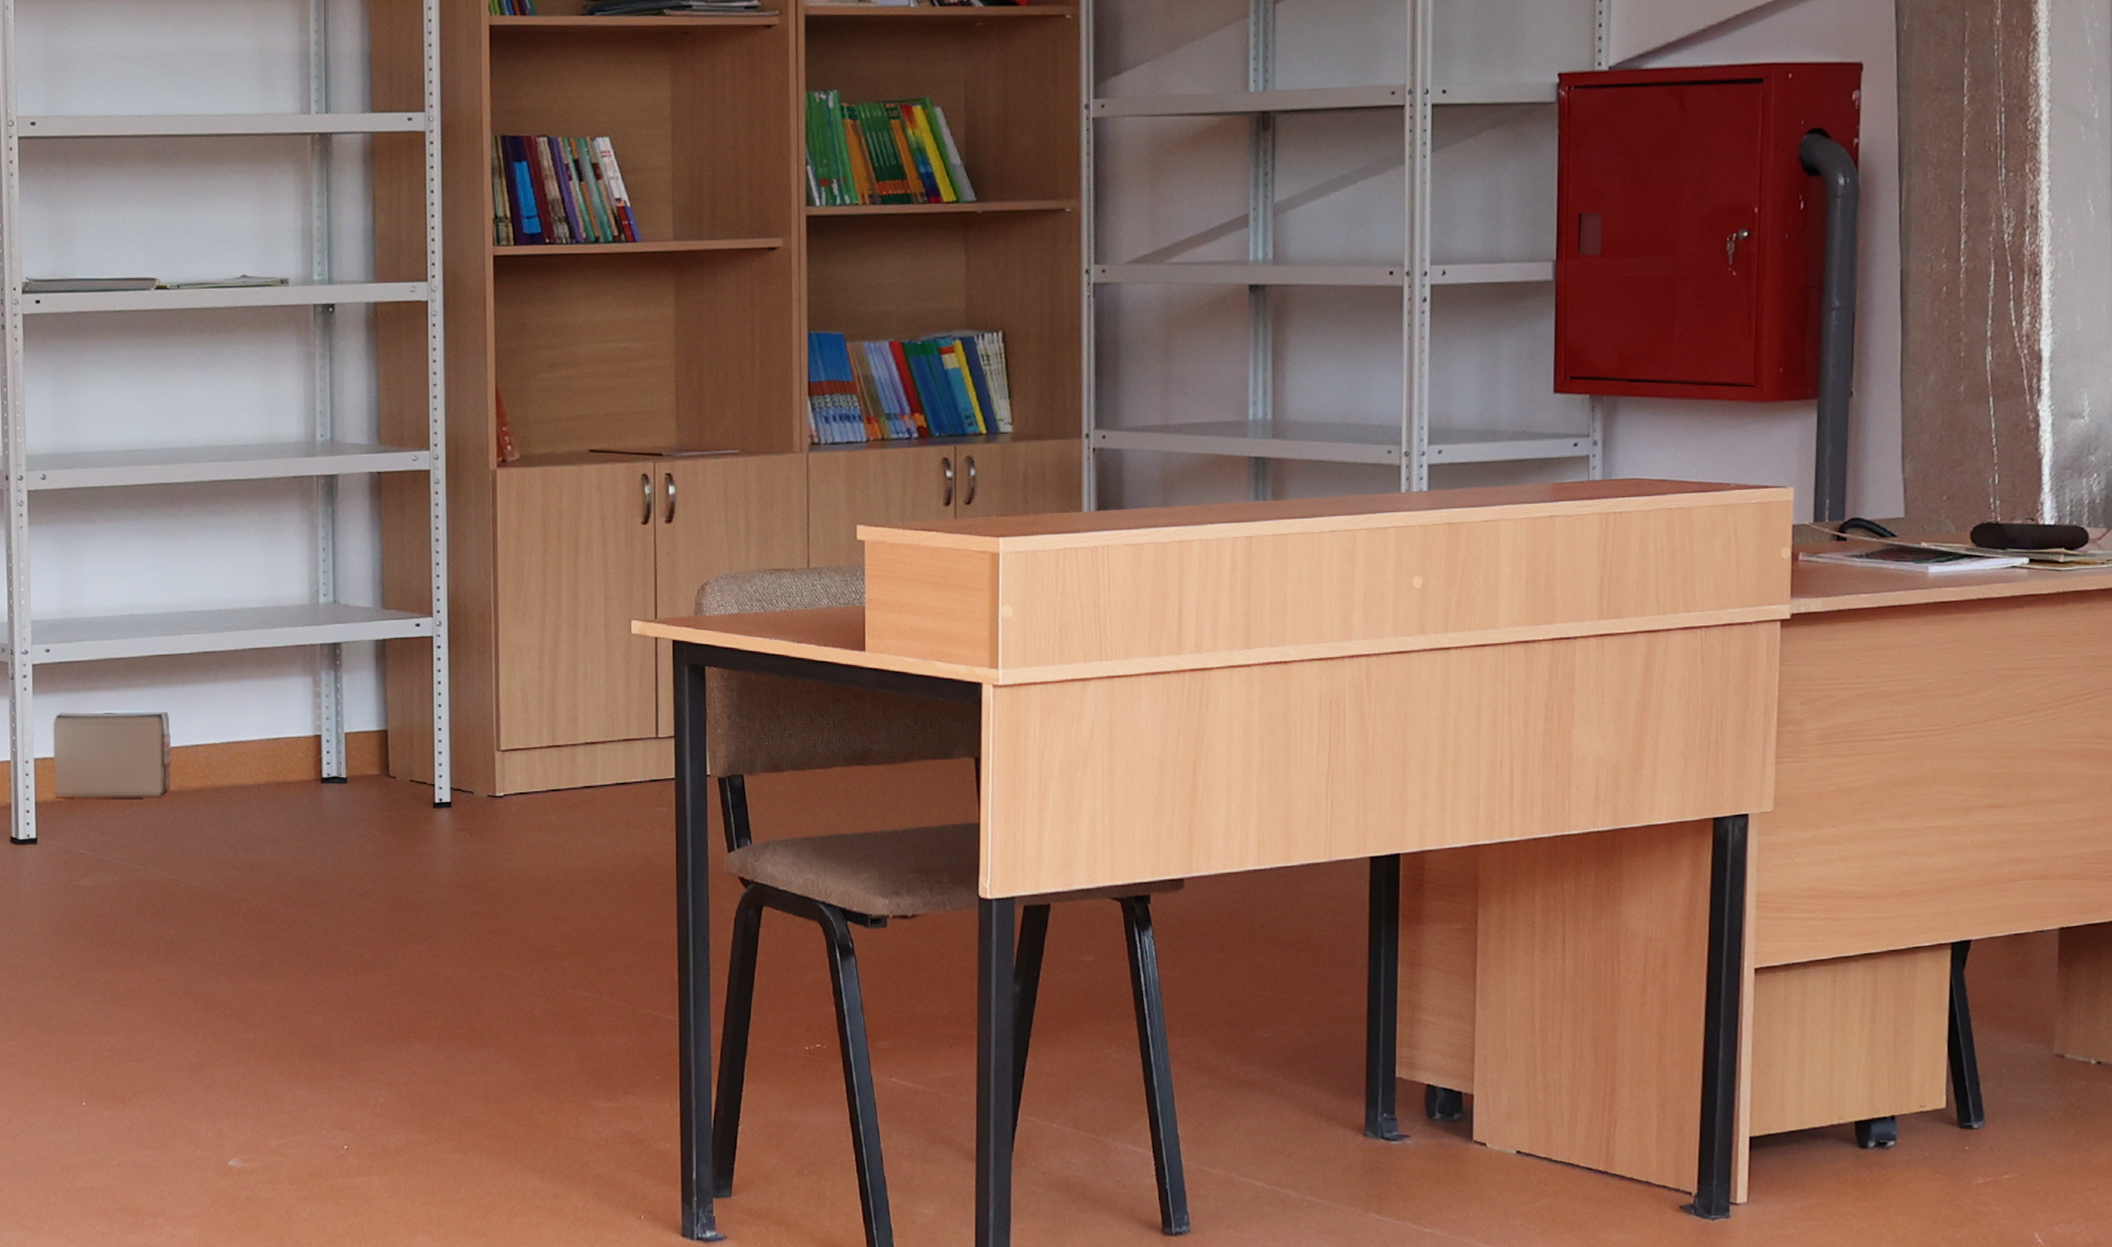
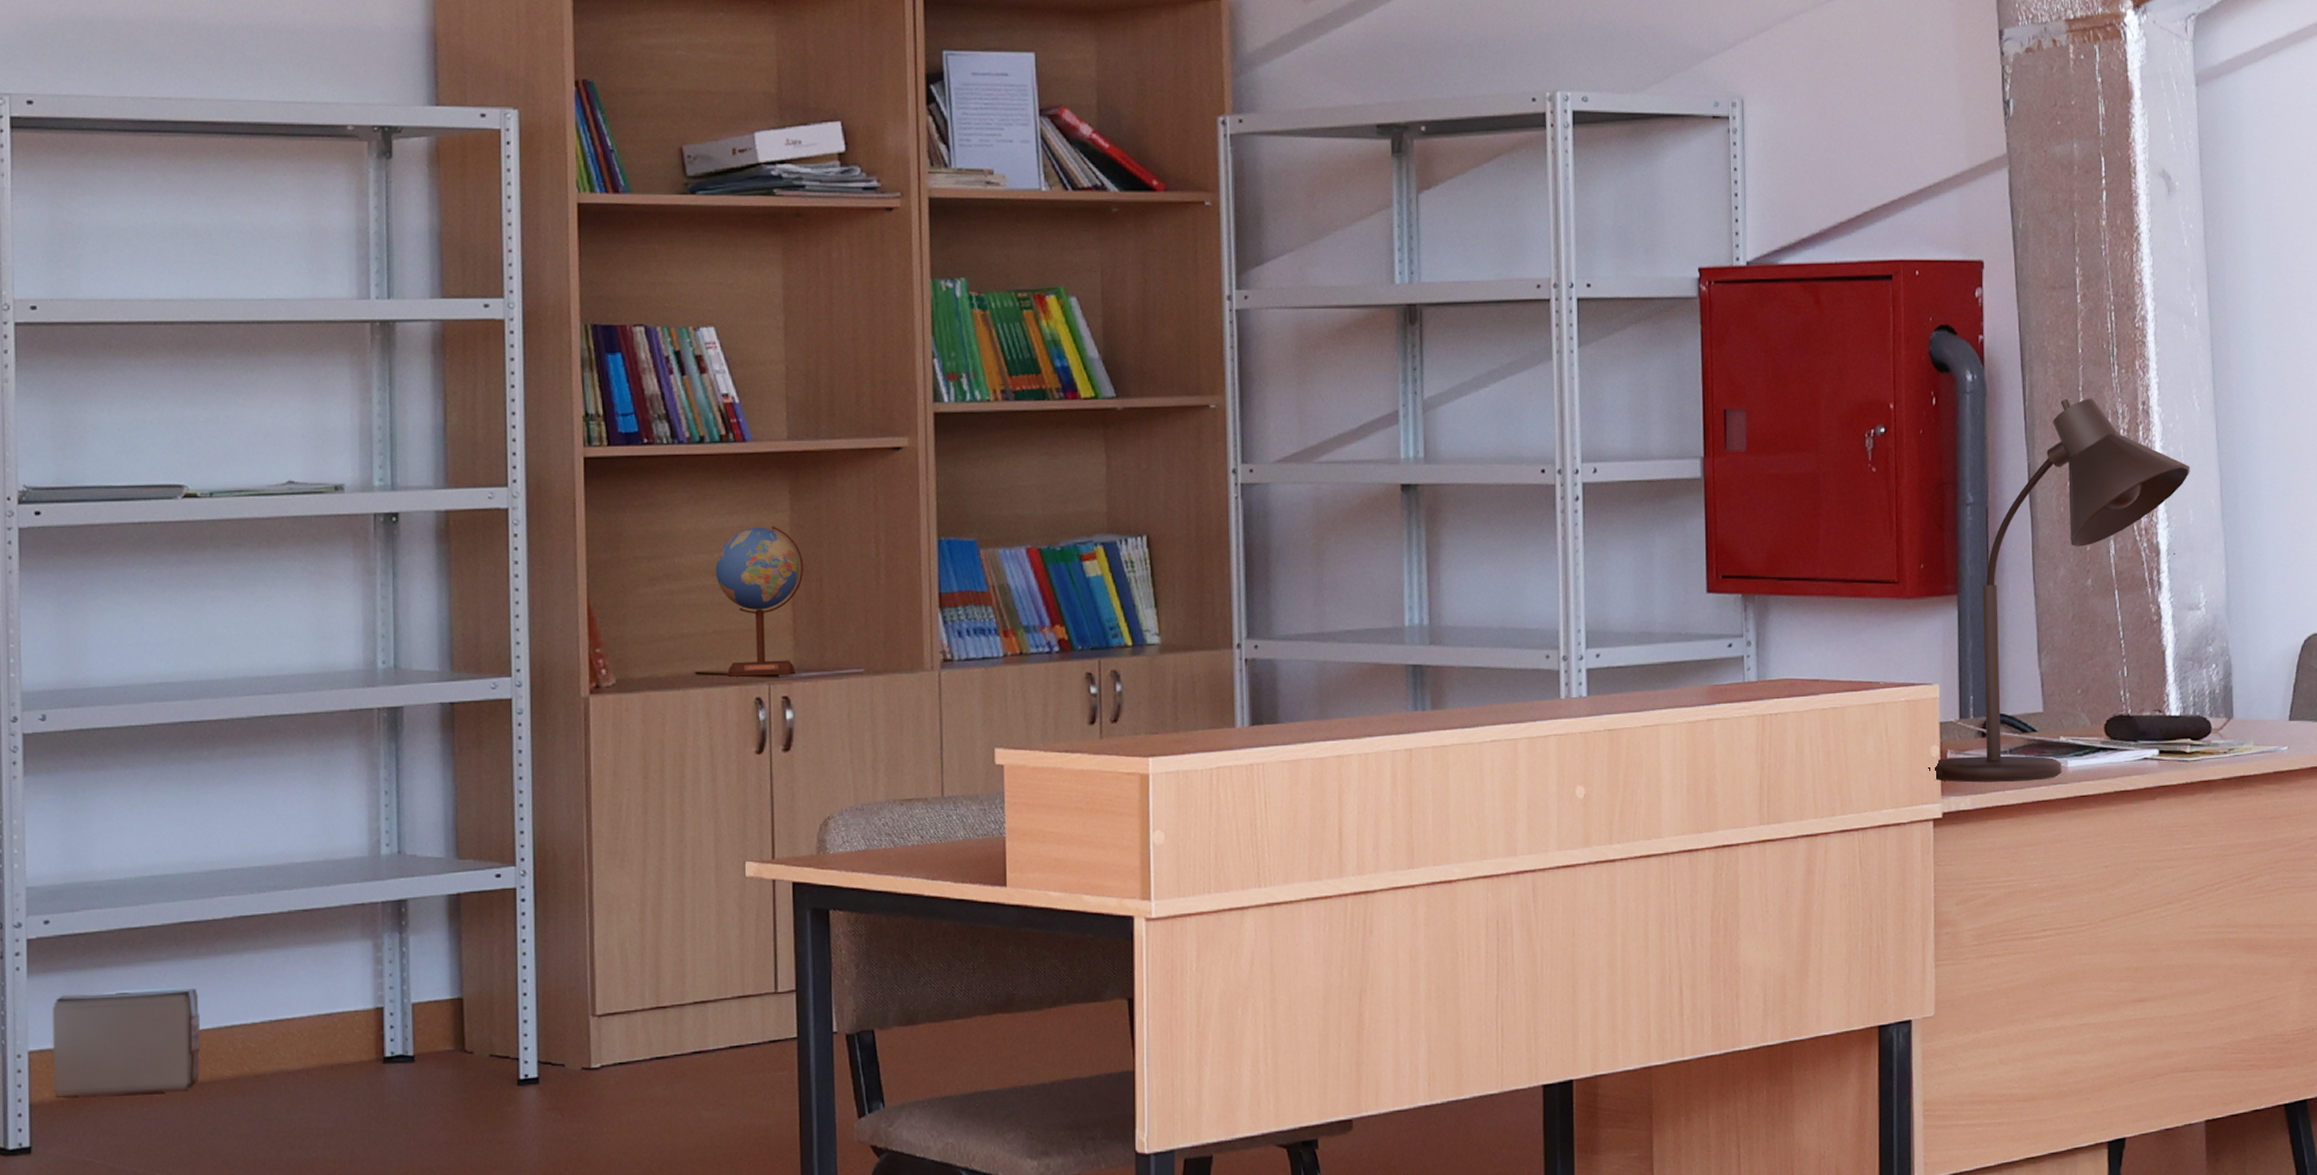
globe: none [608,319,687,455] -> present [715,526,804,677]
desk lamp: none [1778,202,2080,586] -> present [1928,398,2190,783]

